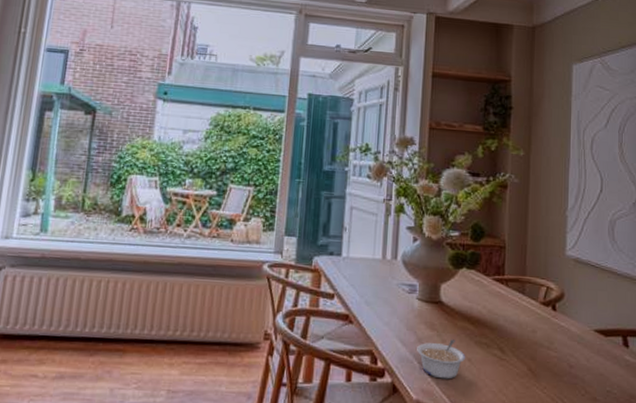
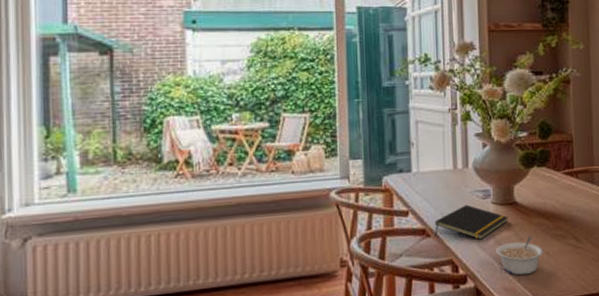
notepad: none [357,296,432,335] -> present [434,204,508,240]

